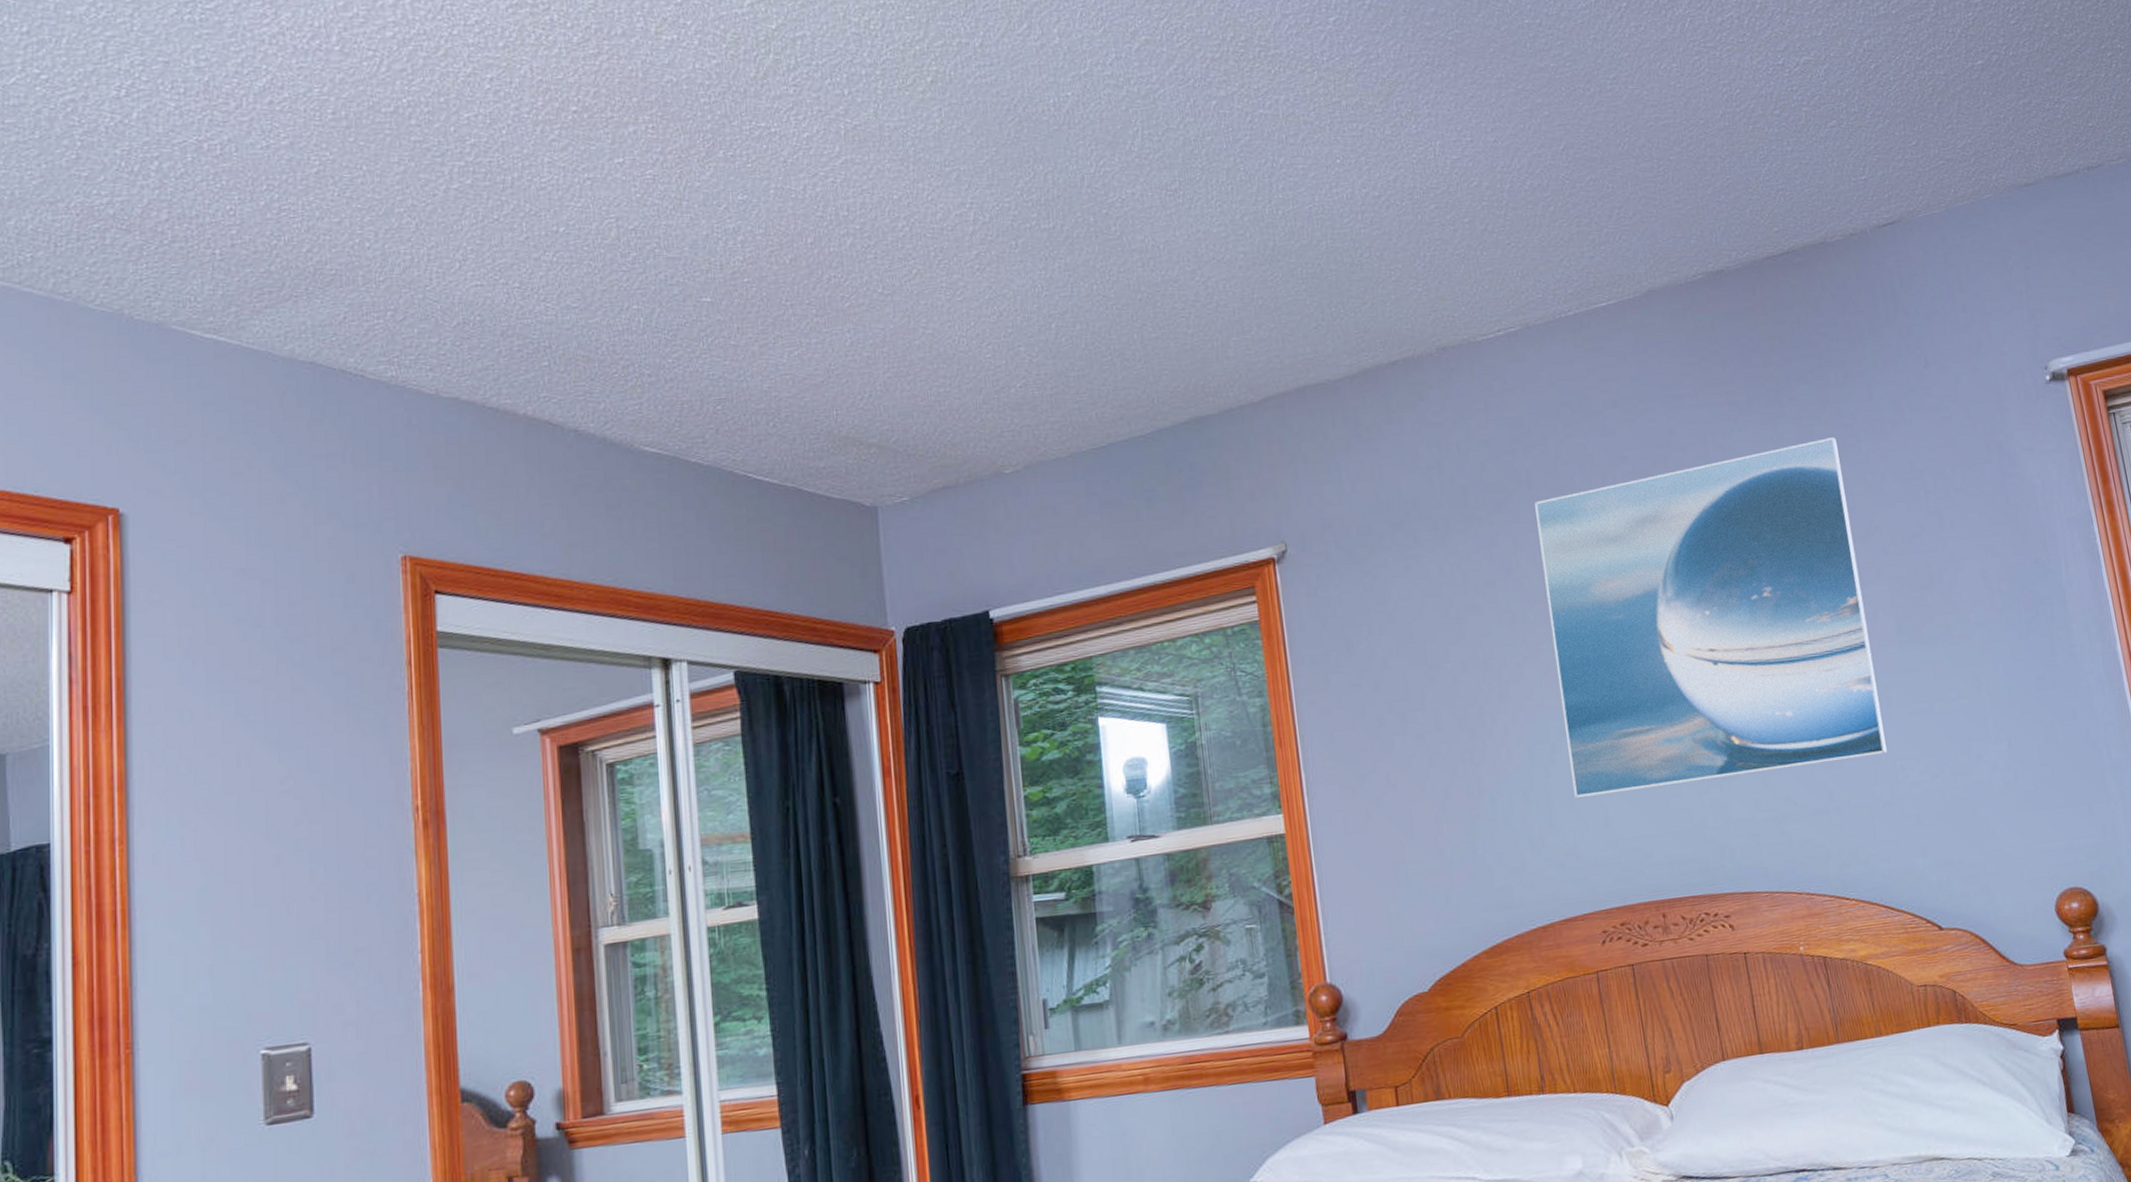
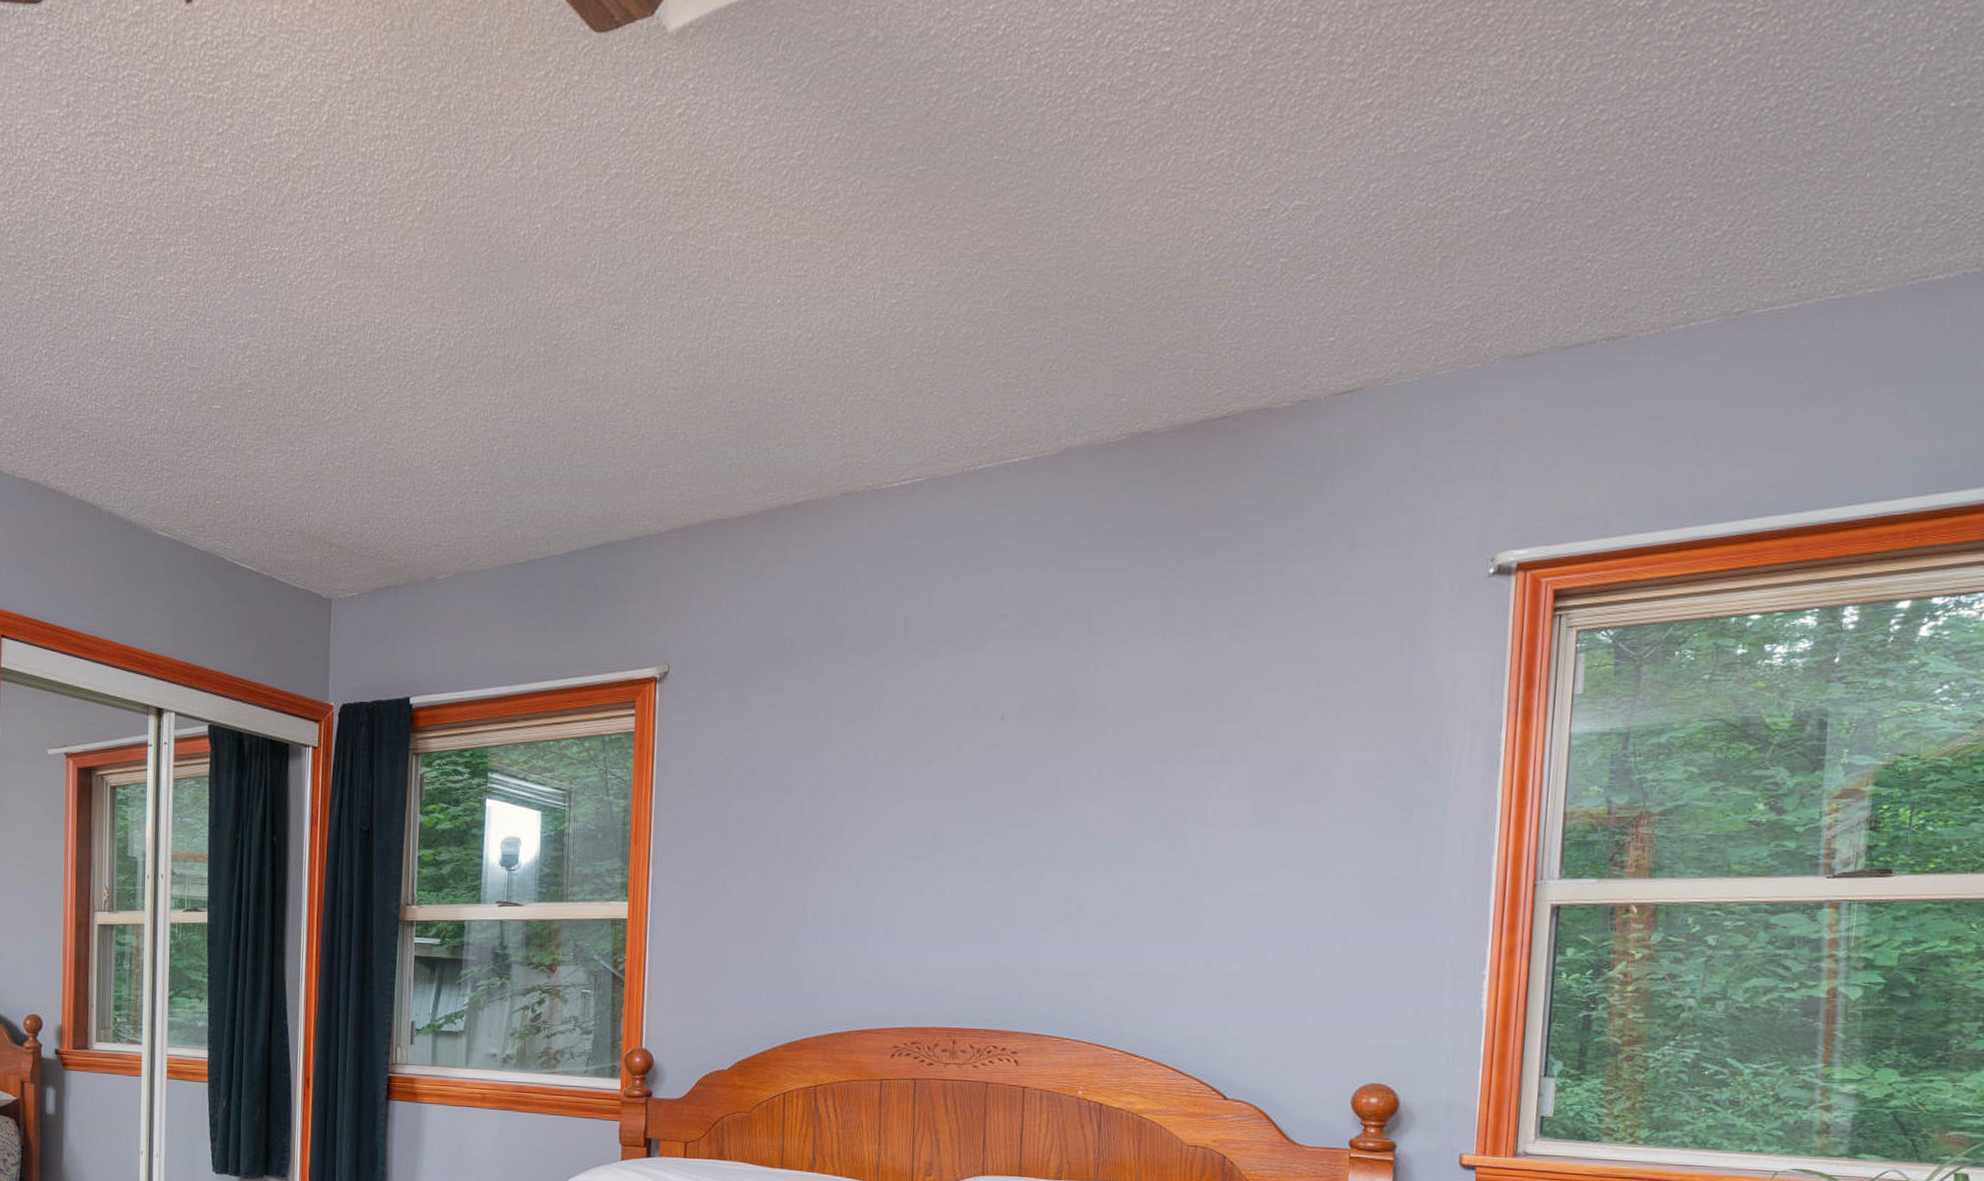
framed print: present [1535,437,1887,799] -> none [892,614,1232,930]

